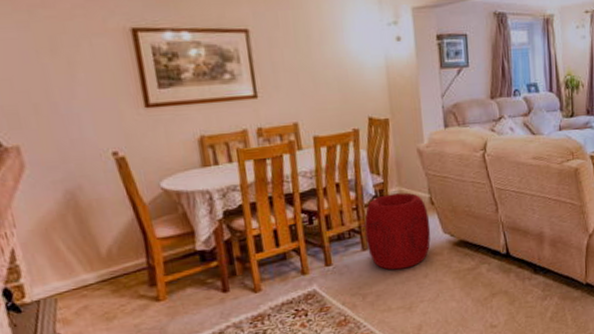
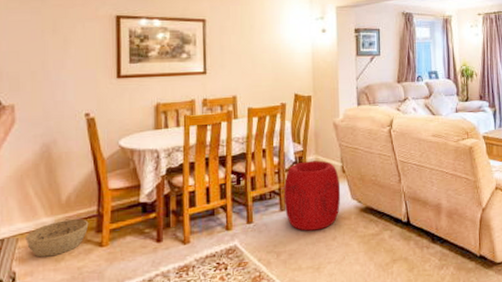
basket: none [65,273,140,317] -> present [25,219,89,258]

